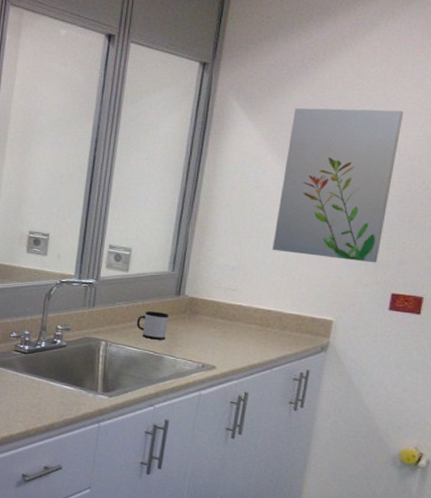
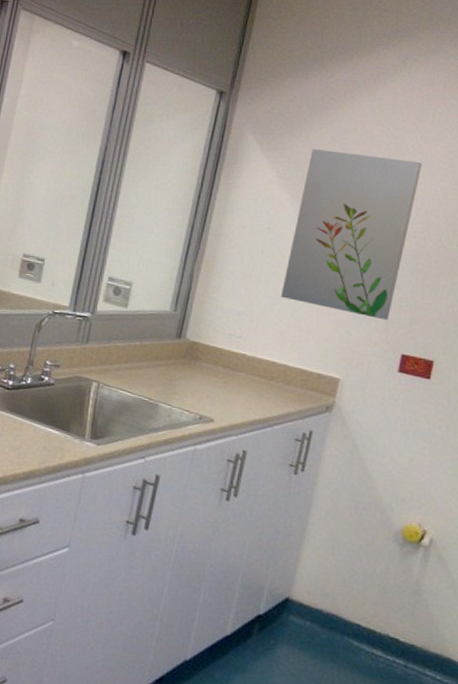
mug: present [136,311,168,340] -> none [132,353,167,386]

